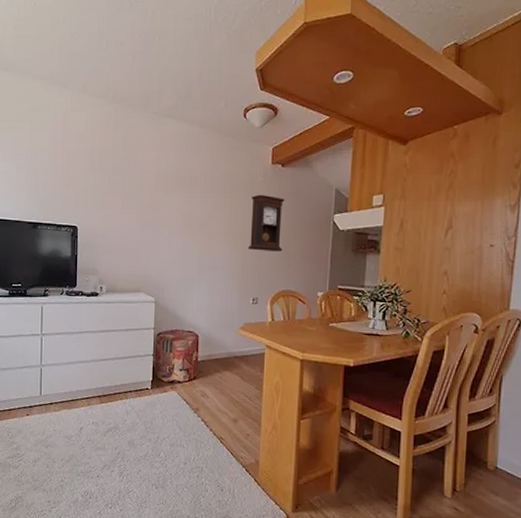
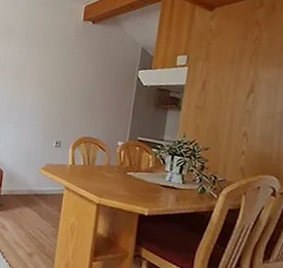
pendulum clock: present [248,194,285,252] -> none [56,47,93,101]

